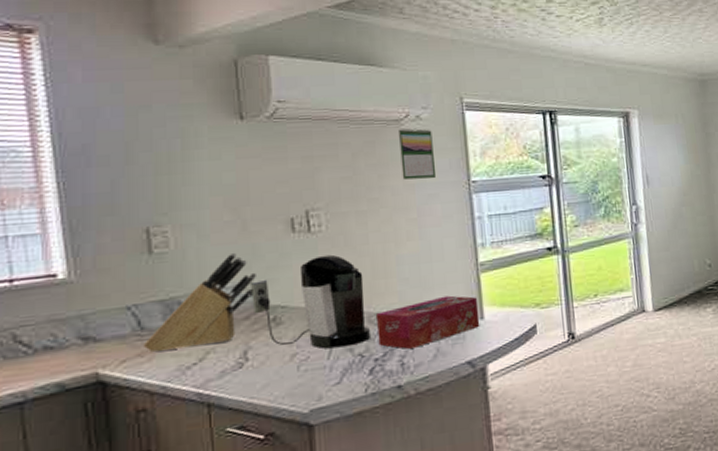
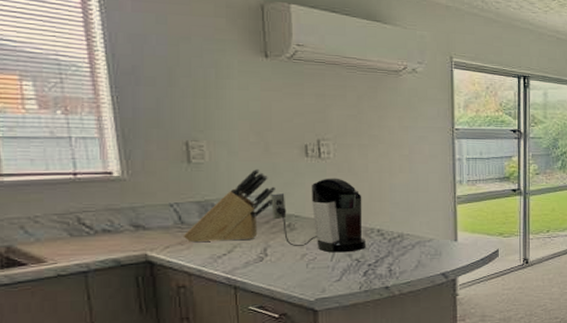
tissue box: present [377,295,480,349] -> none [372,220,454,259]
calendar: present [397,128,437,180] -> none [396,79,427,123]

